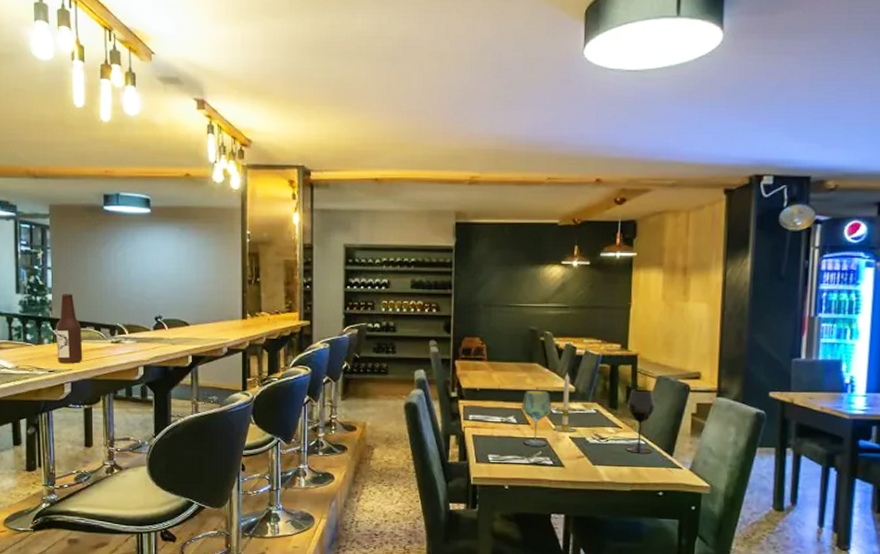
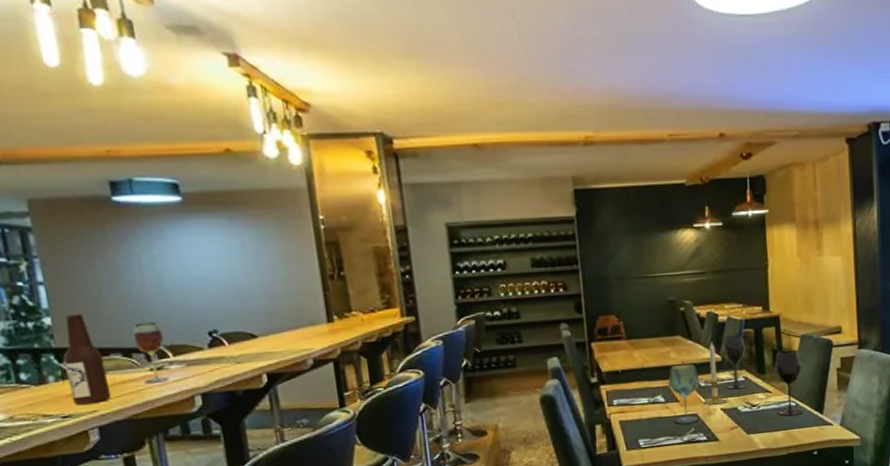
wineglass: none [103,305,124,353] -> present [132,322,170,384]
wine glass: none [576,368,600,421] -> present [723,335,746,390]

